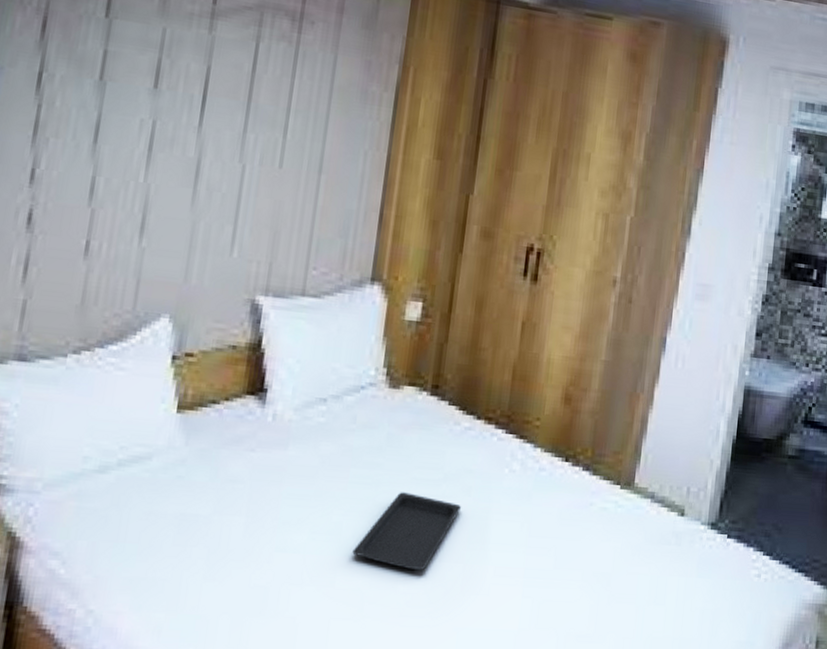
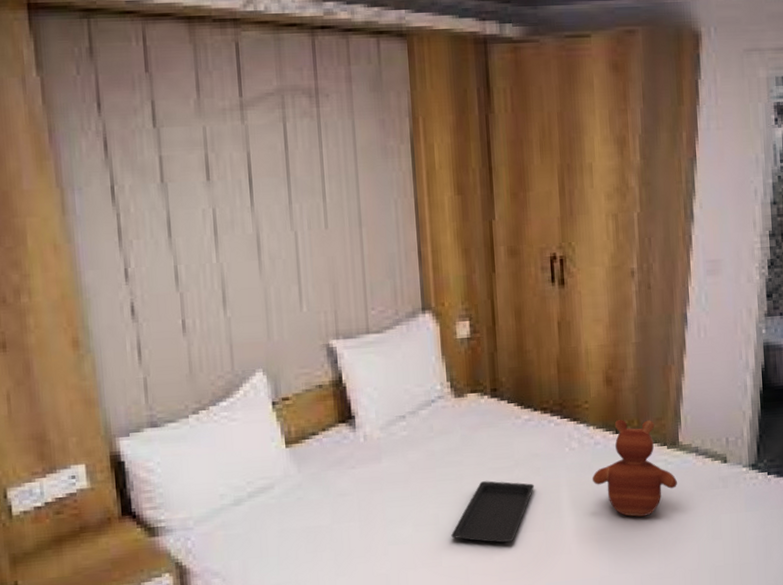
teddy bear: none [528,445,625,564] -> present [592,419,677,517]

